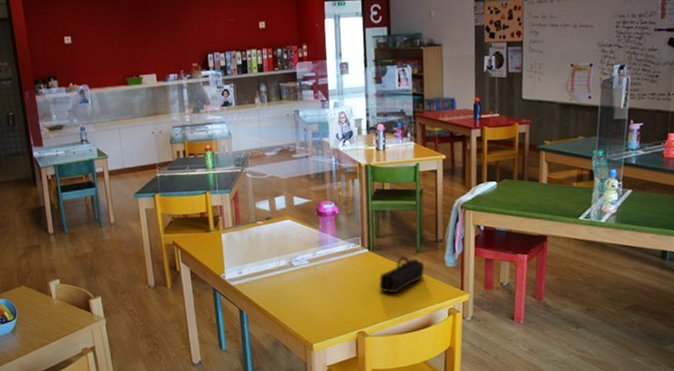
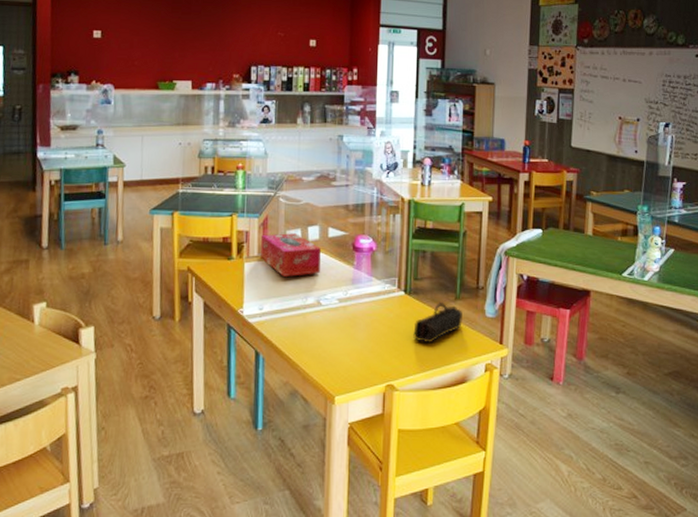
tissue box: none [234,204,289,243] -> present [261,233,321,276]

